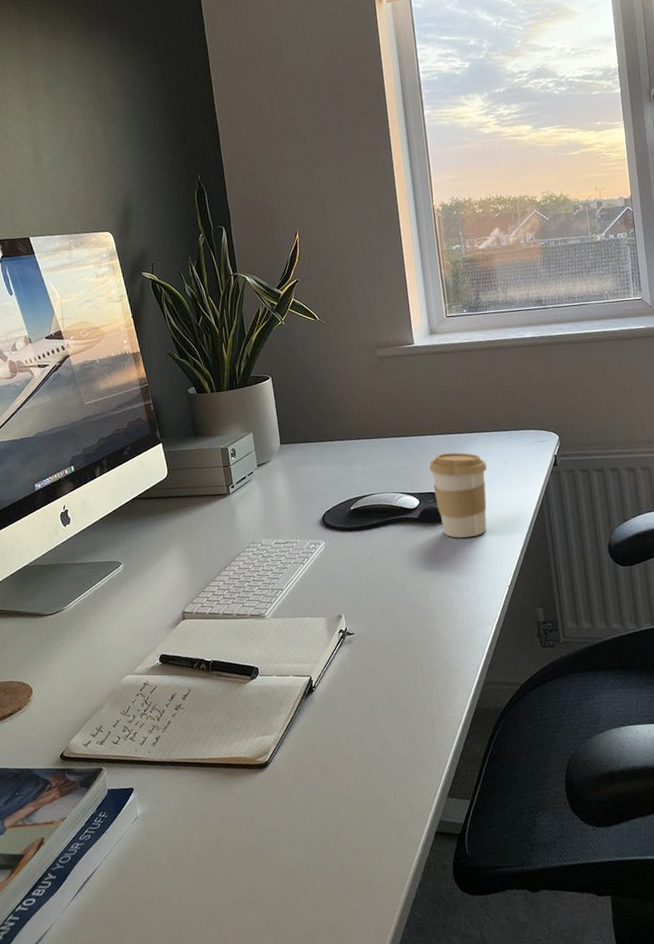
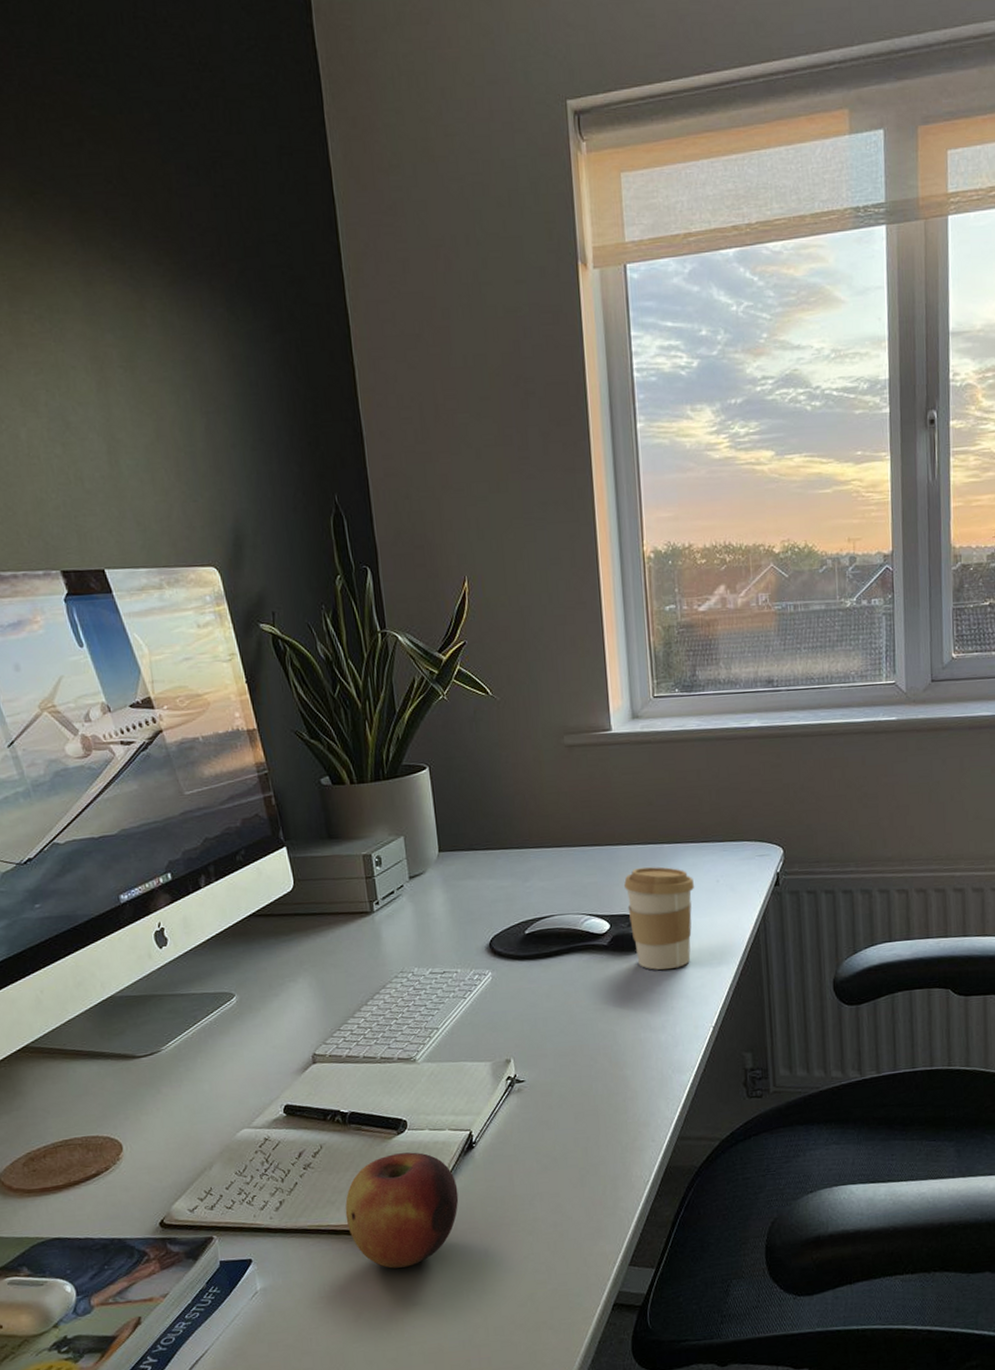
apple: none [209,695,302,798] -> present [345,1152,459,1269]

